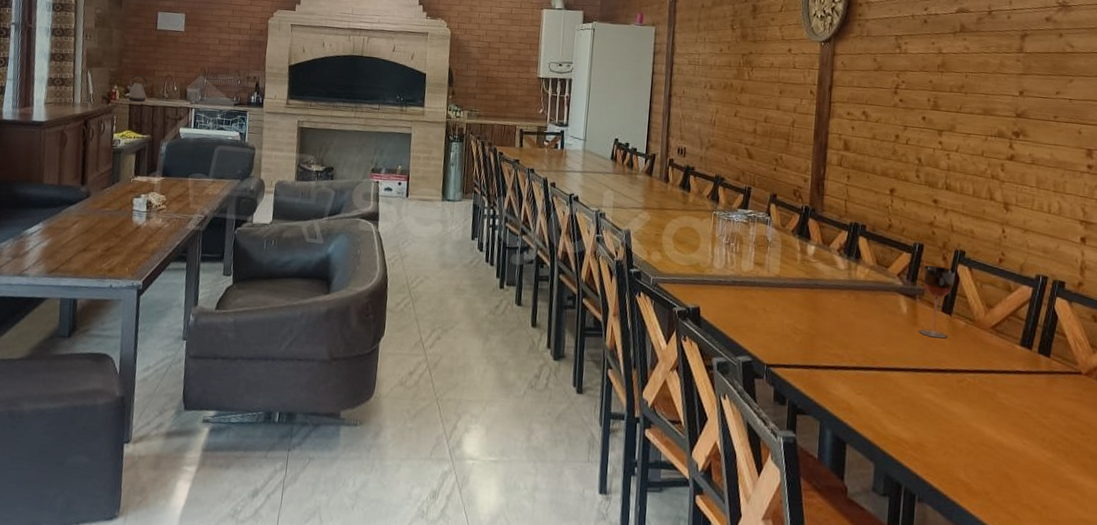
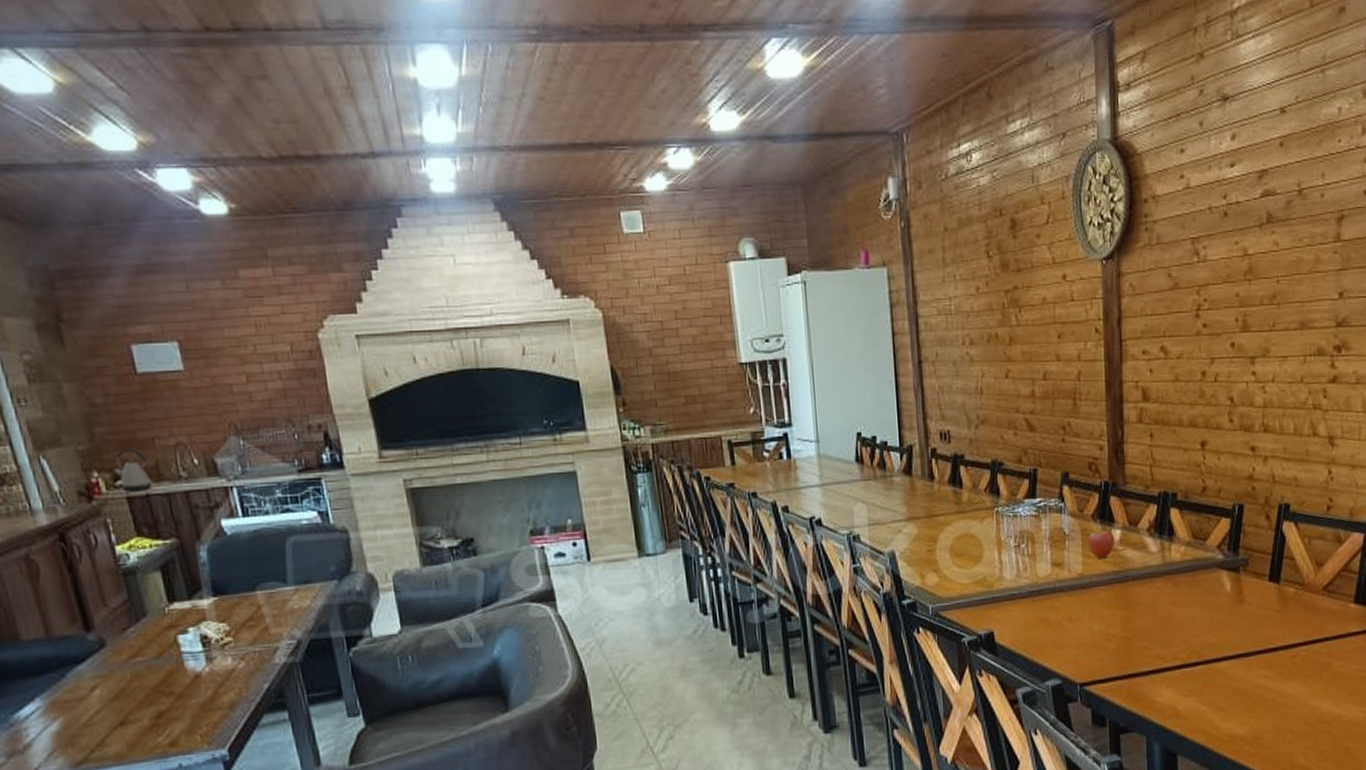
fruit: none [786,239,810,266] -> present [1088,525,1115,558]
wineglass: present [919,265,955,339] -> none [1245,527,1280,614]

